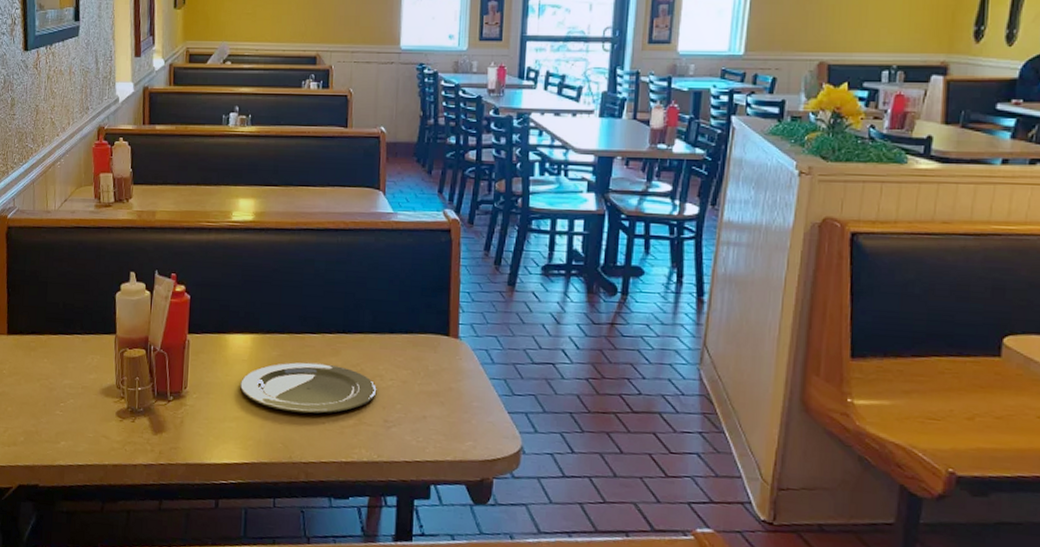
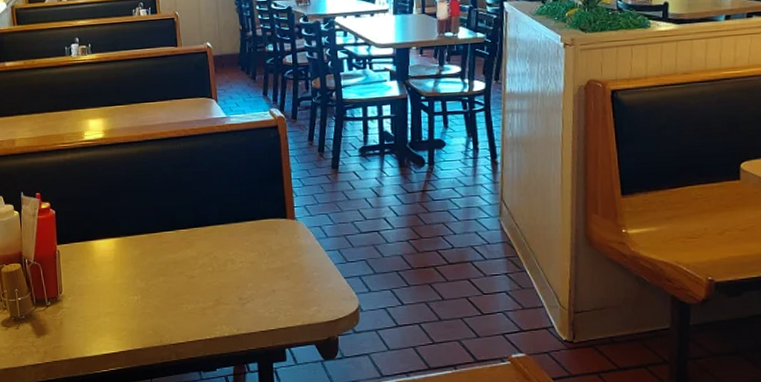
plate: present [240,362,377,414] -> none [109,256,230,302]

